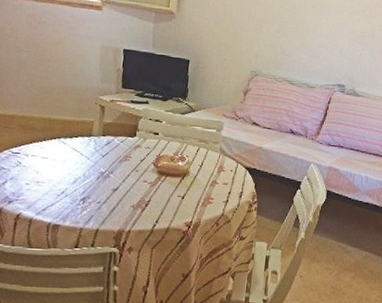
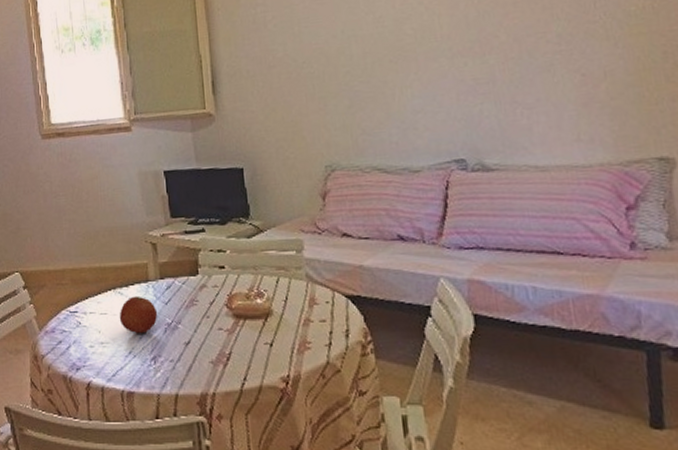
fruit: none [58,146,95,178] -> present [119,296,158,334]

